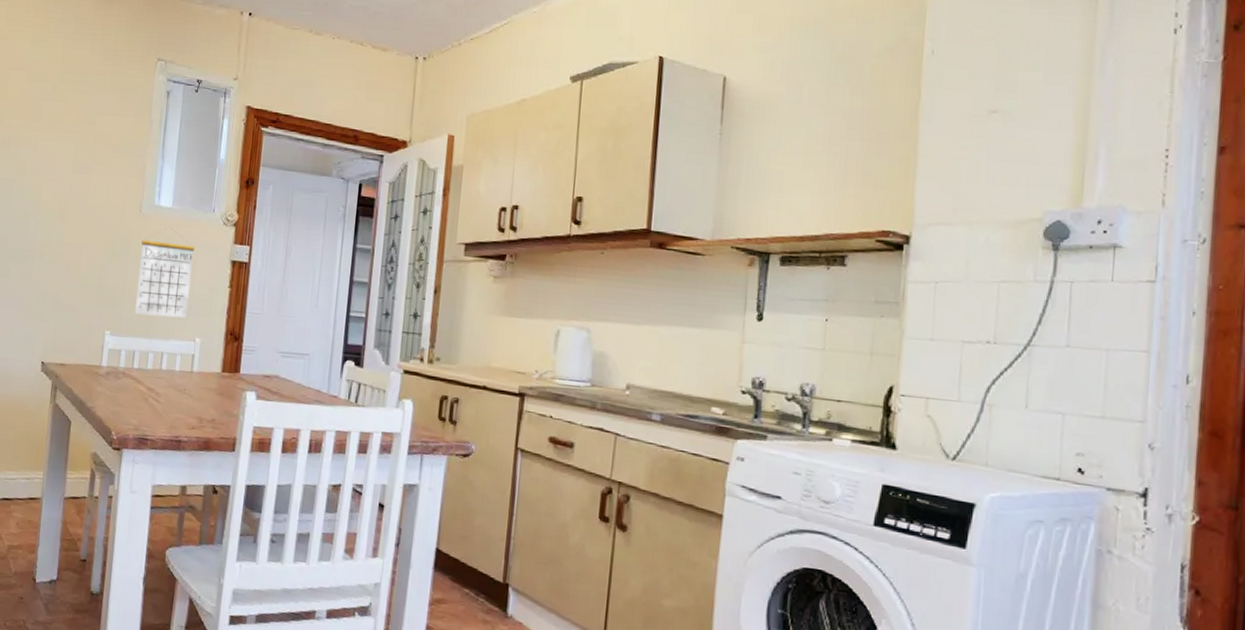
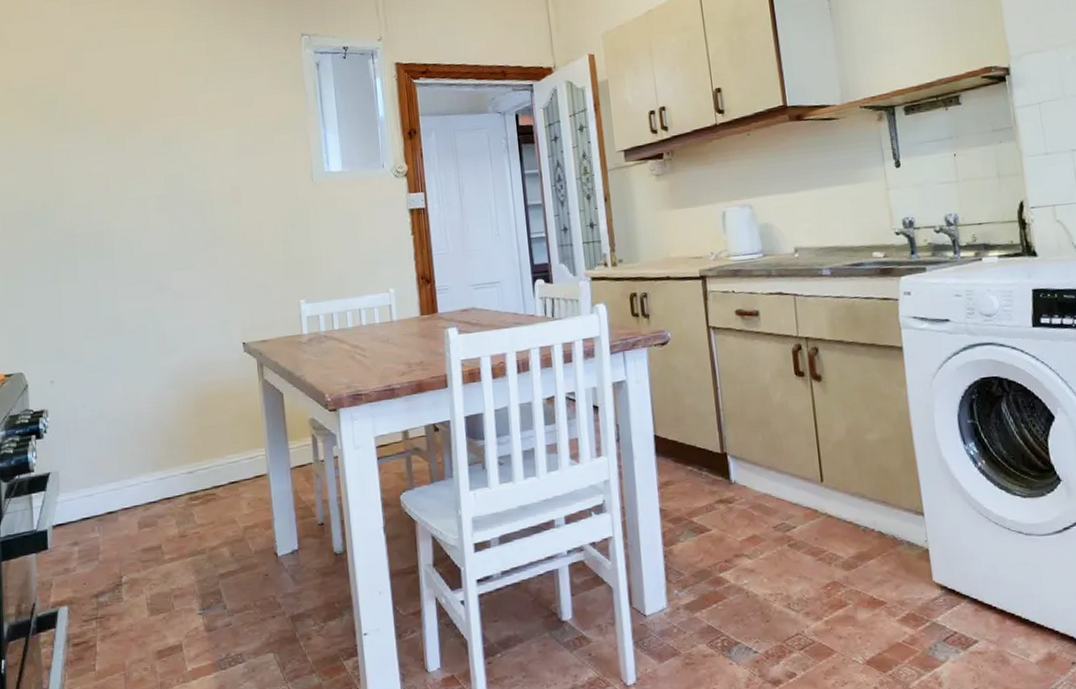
calendar: present [135,228,195,318] -> none [319,191,377,278]

